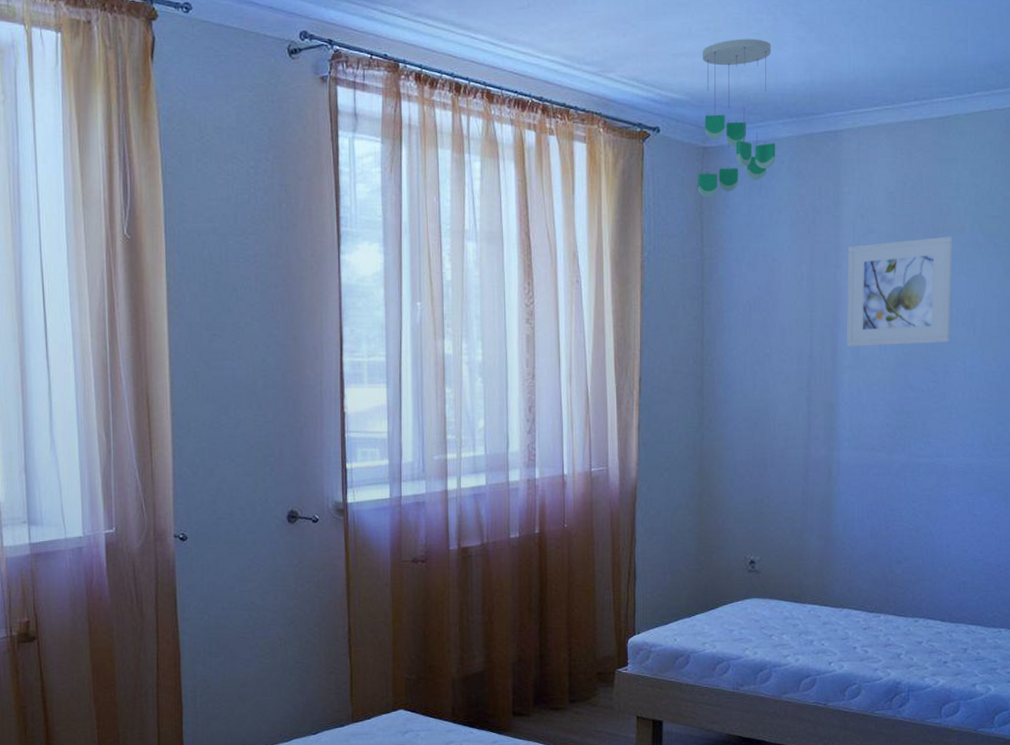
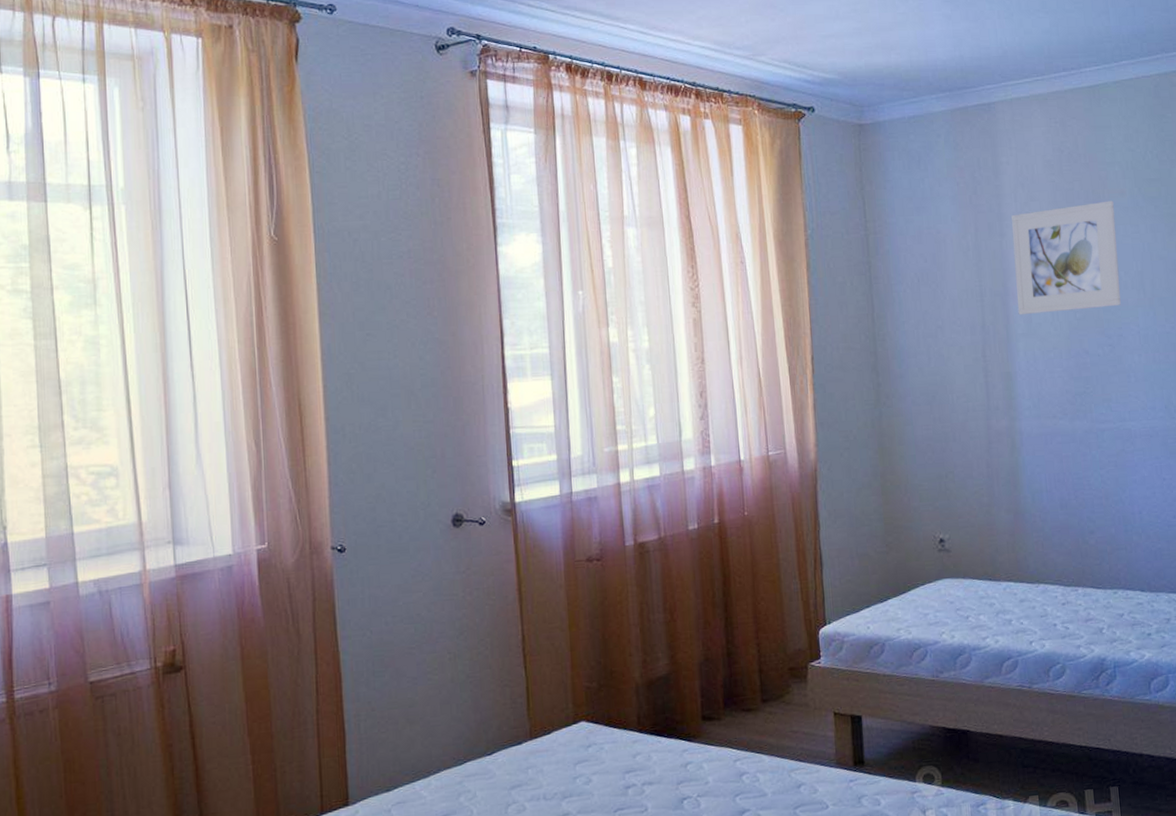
ceiling mobile: present [698,38,776,198] -> none [851,18,932,174]

